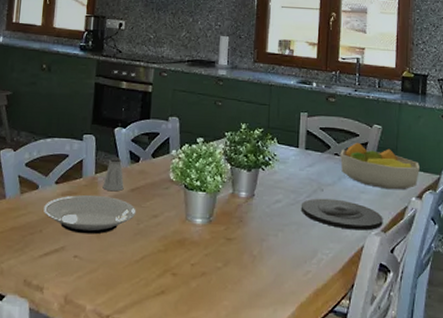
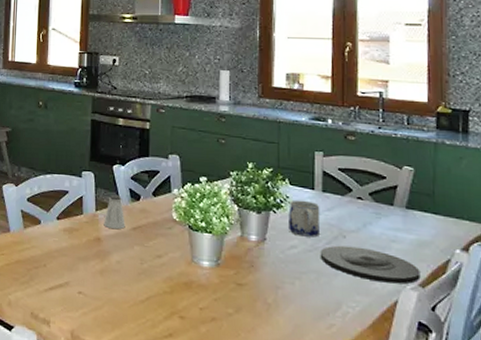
plate: present [44,194,136,235] -> none [47,231,139,272]
mug: none [275,157,303,192] -> present [288,200,320,237]
fruit bowl: present [340,142,420,190] -> none [364,185,464,241]

